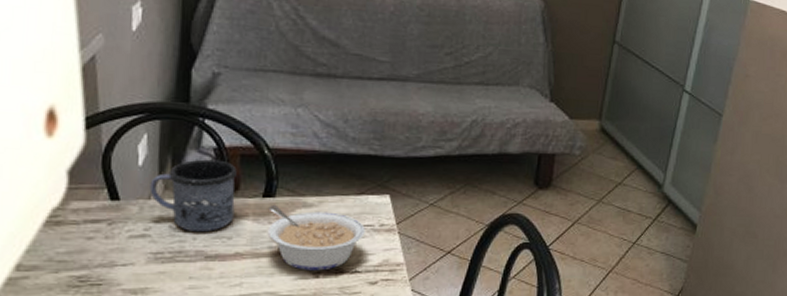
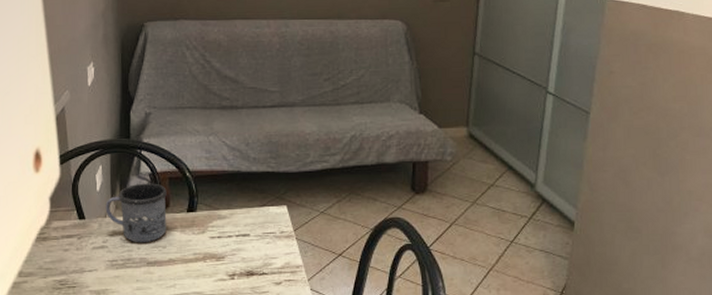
legume: present [267,204,365,271] -> none [192,217,269,273]

